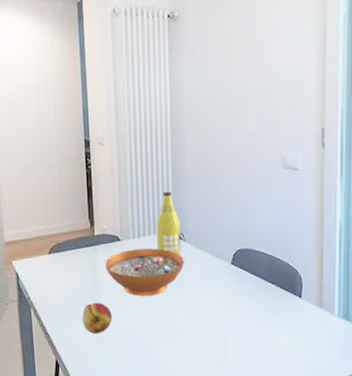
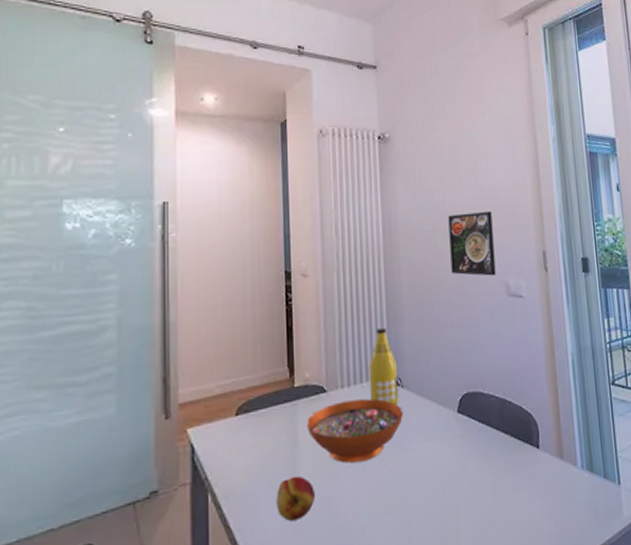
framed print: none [232,88,274,150] -> present [448,210,496,276]

